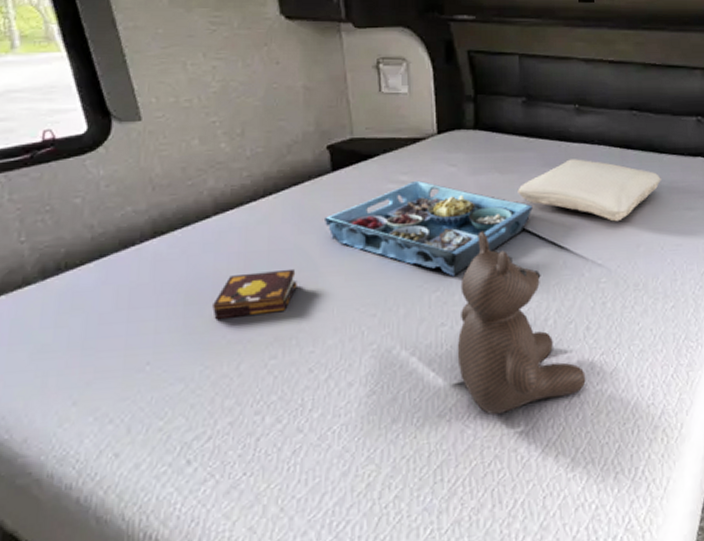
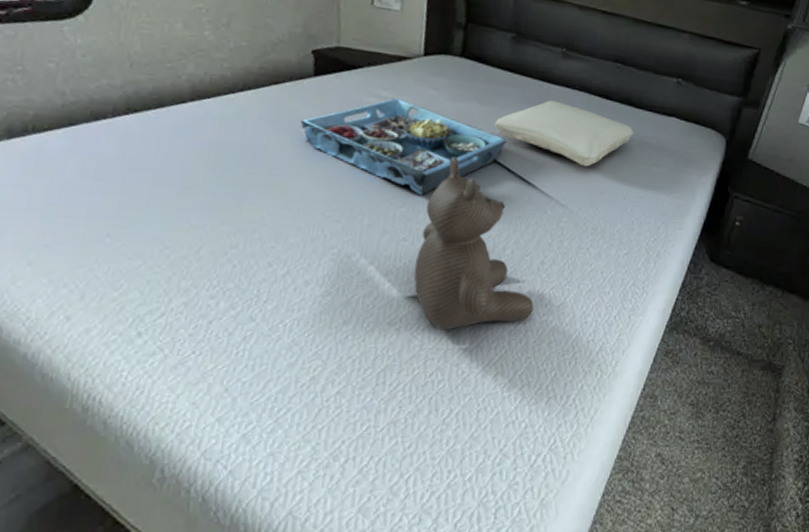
book: present [212,268,297,319] -> none [179,162,267,205]

